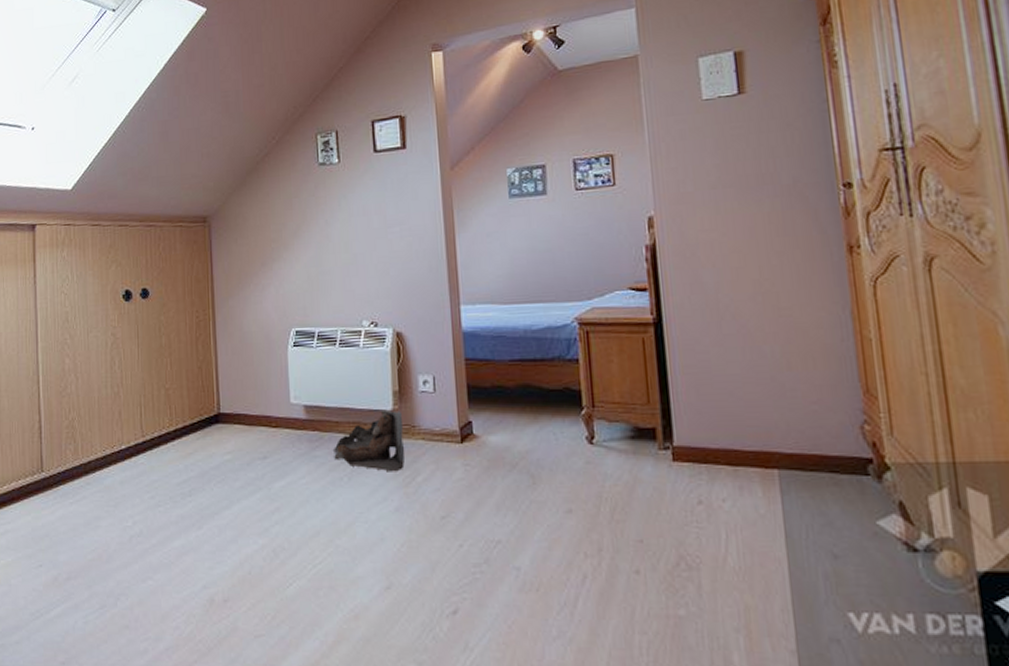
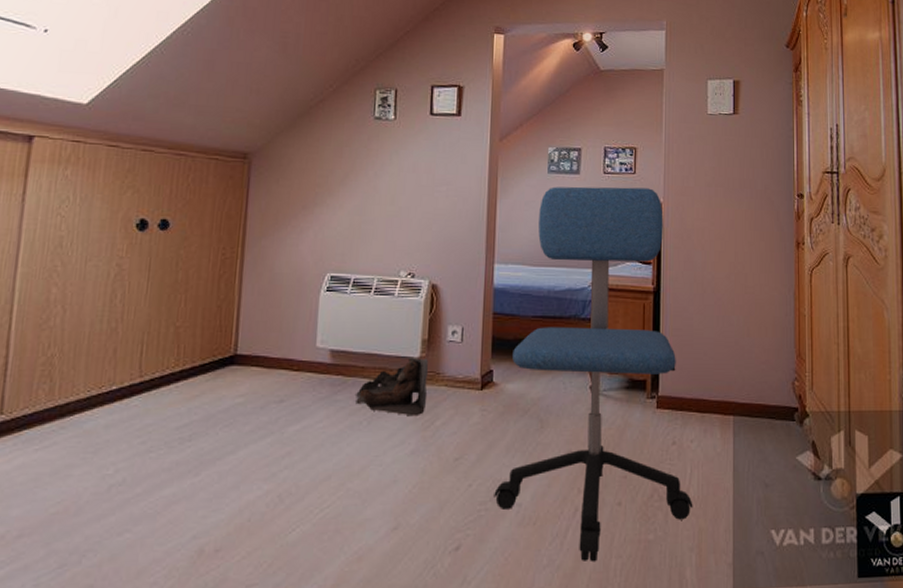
office chair: none [488,200,734,637] -> present [494,186,693,562]

